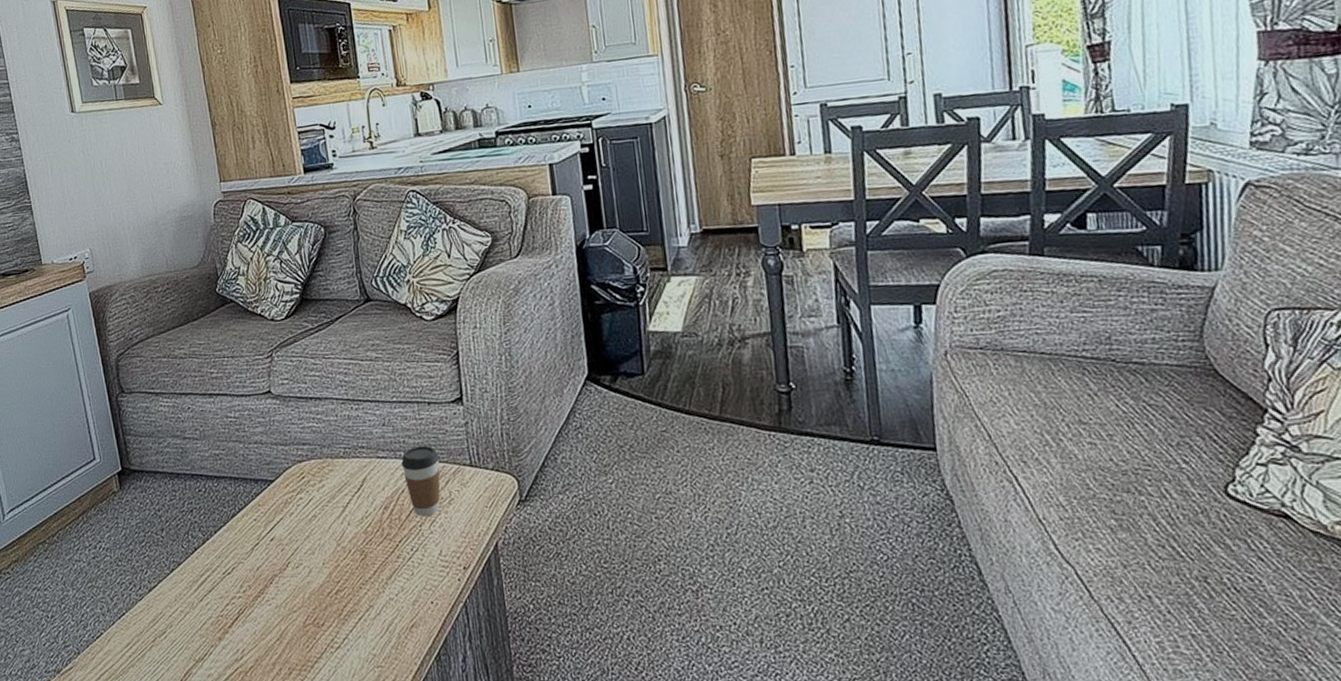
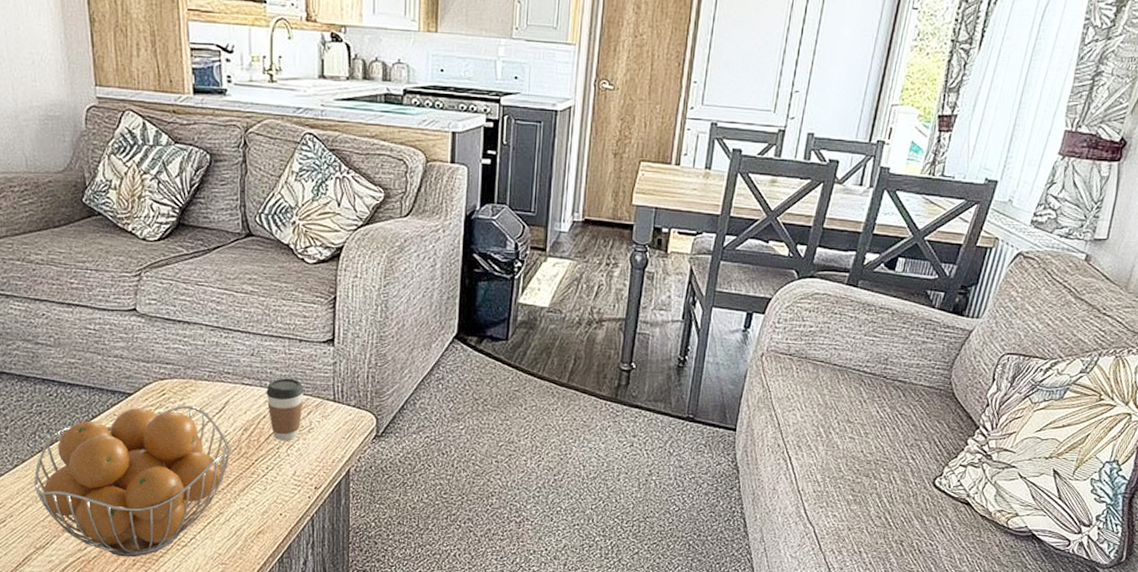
fruit basket: none [189,487,374,665] -> present [33,405,231,557]

